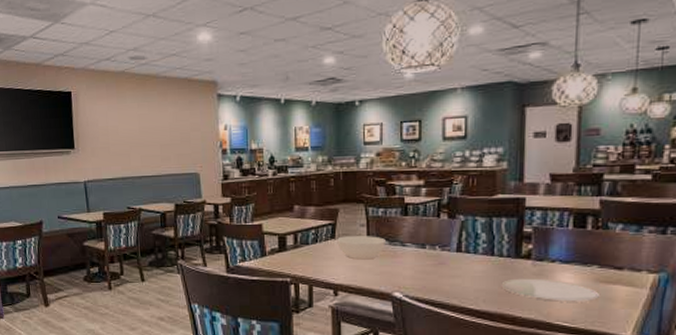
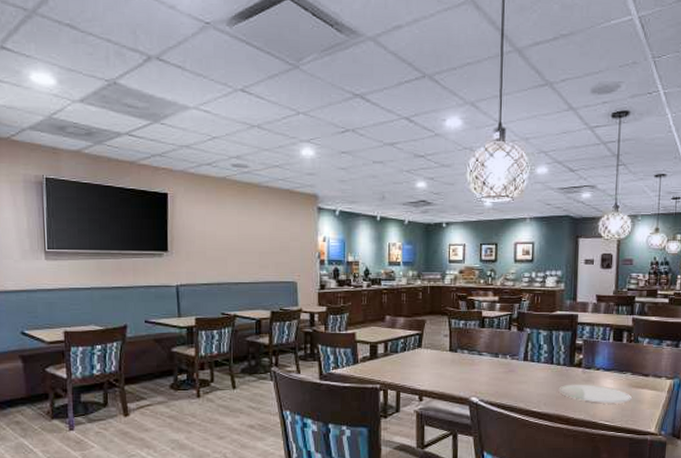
bowl: present [337,236,385,260] -> none [423,345,465,367]

